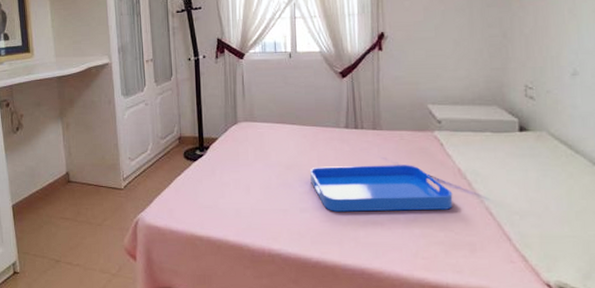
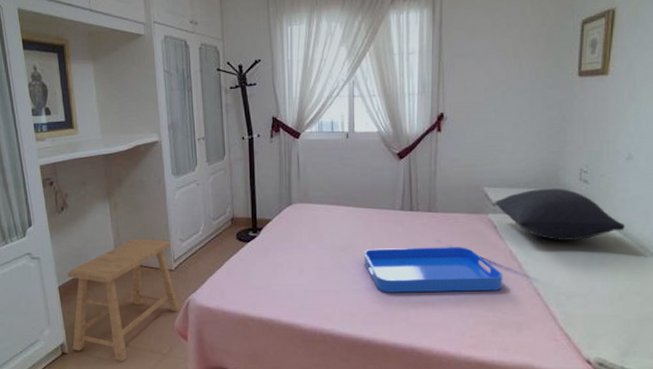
stool: none [20,157,130,282] -> present [67,238,181,362]
pillow: none [440,104,576,158] -> present [495,188,625,240]

